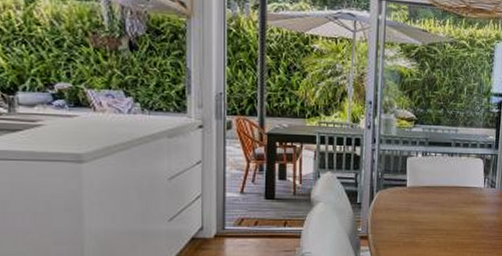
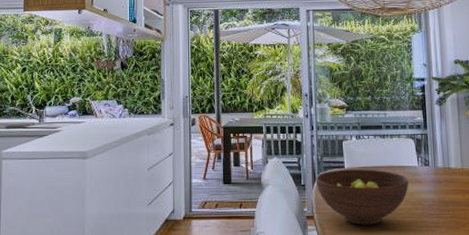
fruit bowl: none [373,188,472,246] -> present [315,169,409,225]

